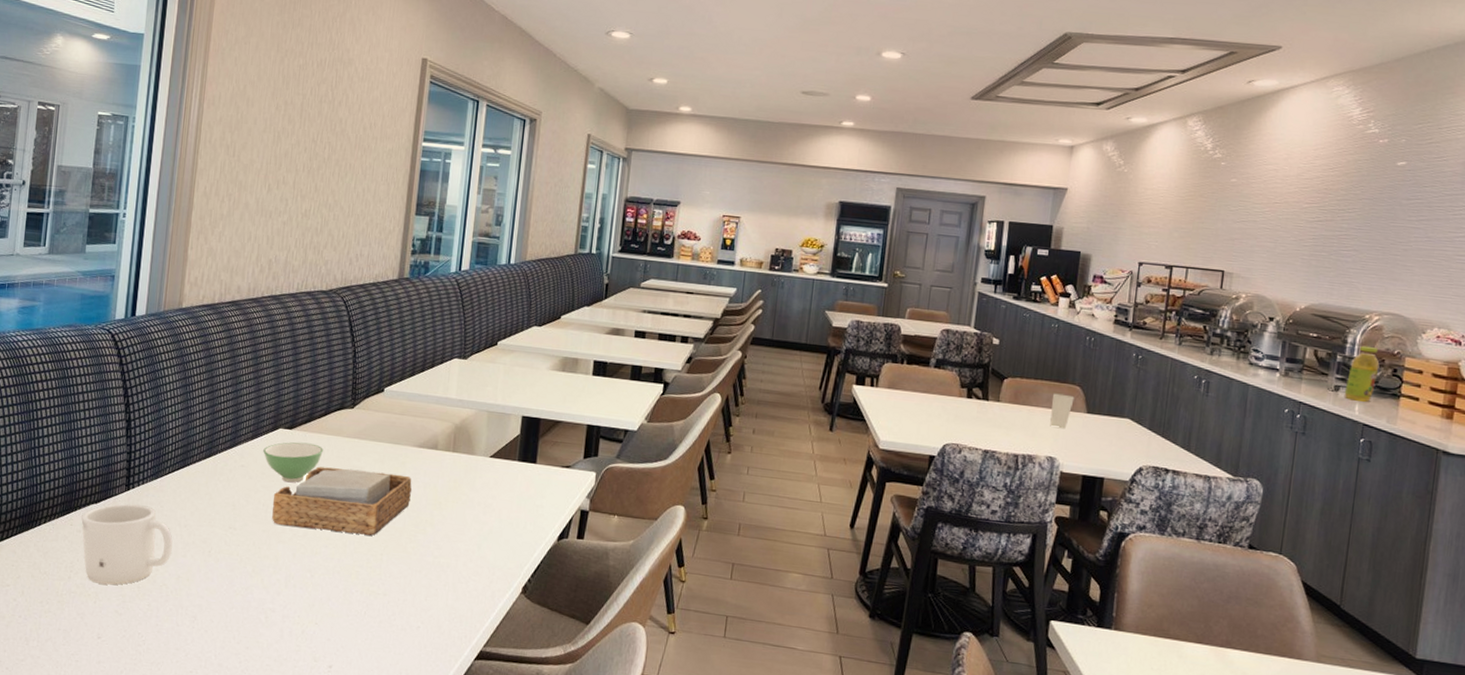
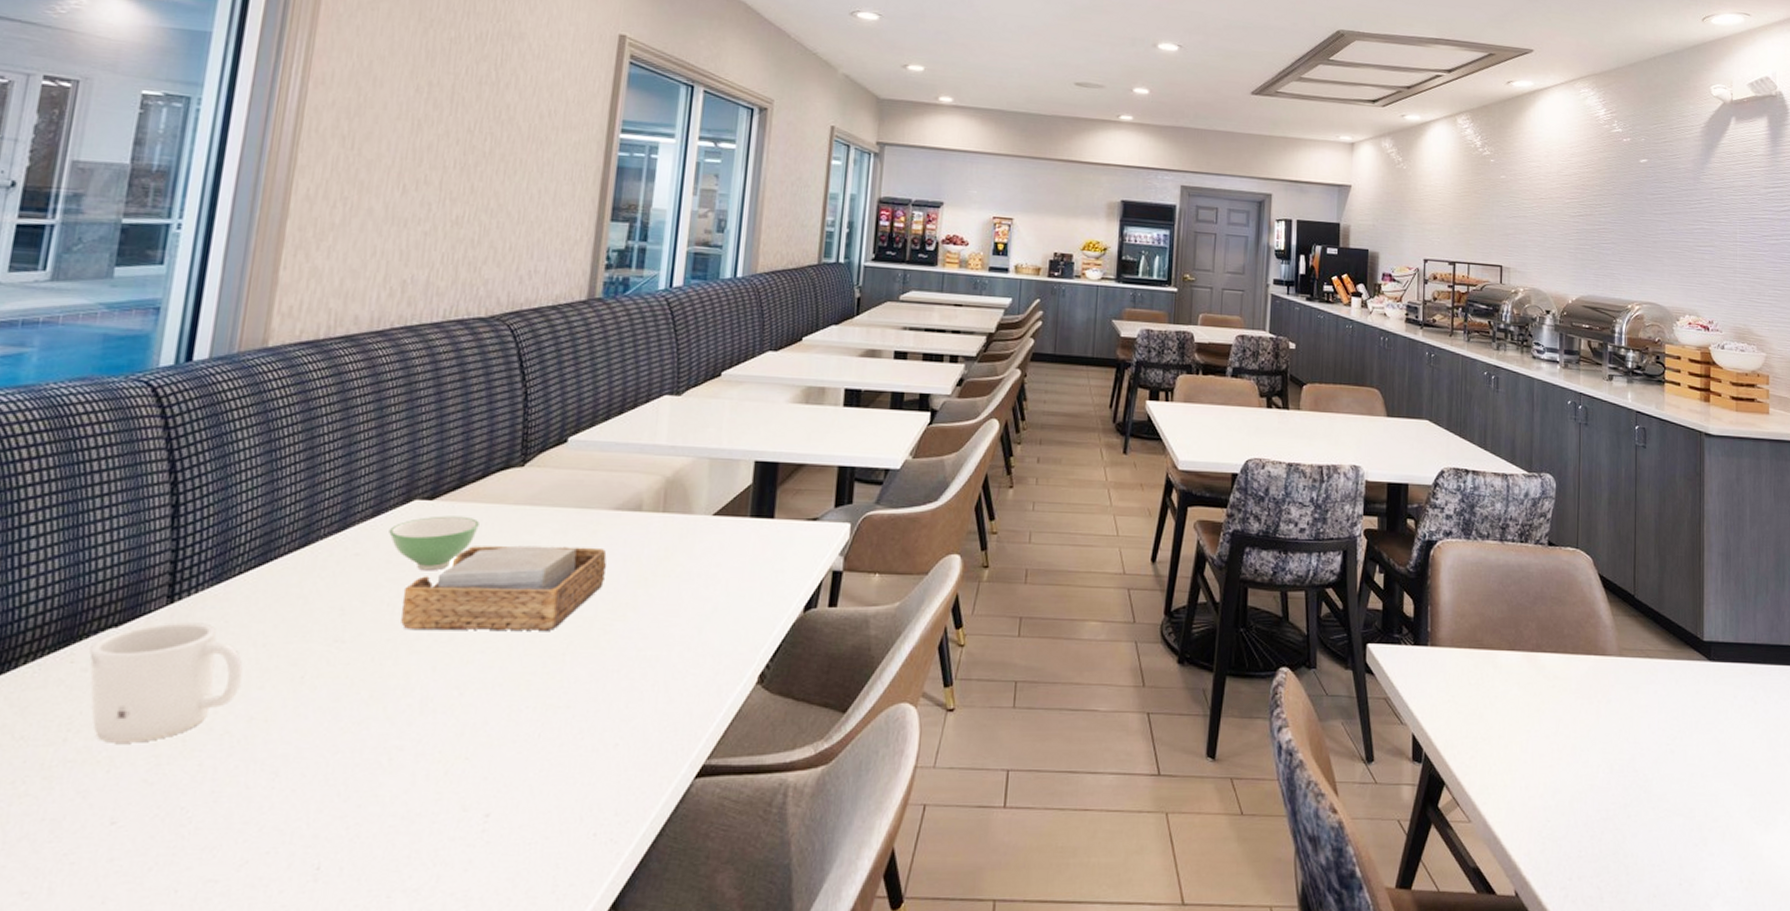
cup: present [1050,393,1075,429] -> none [1351,397,1374,435]
fruit juice: present [1344,345,1380,402] -> none [1617,334,1644,389]

